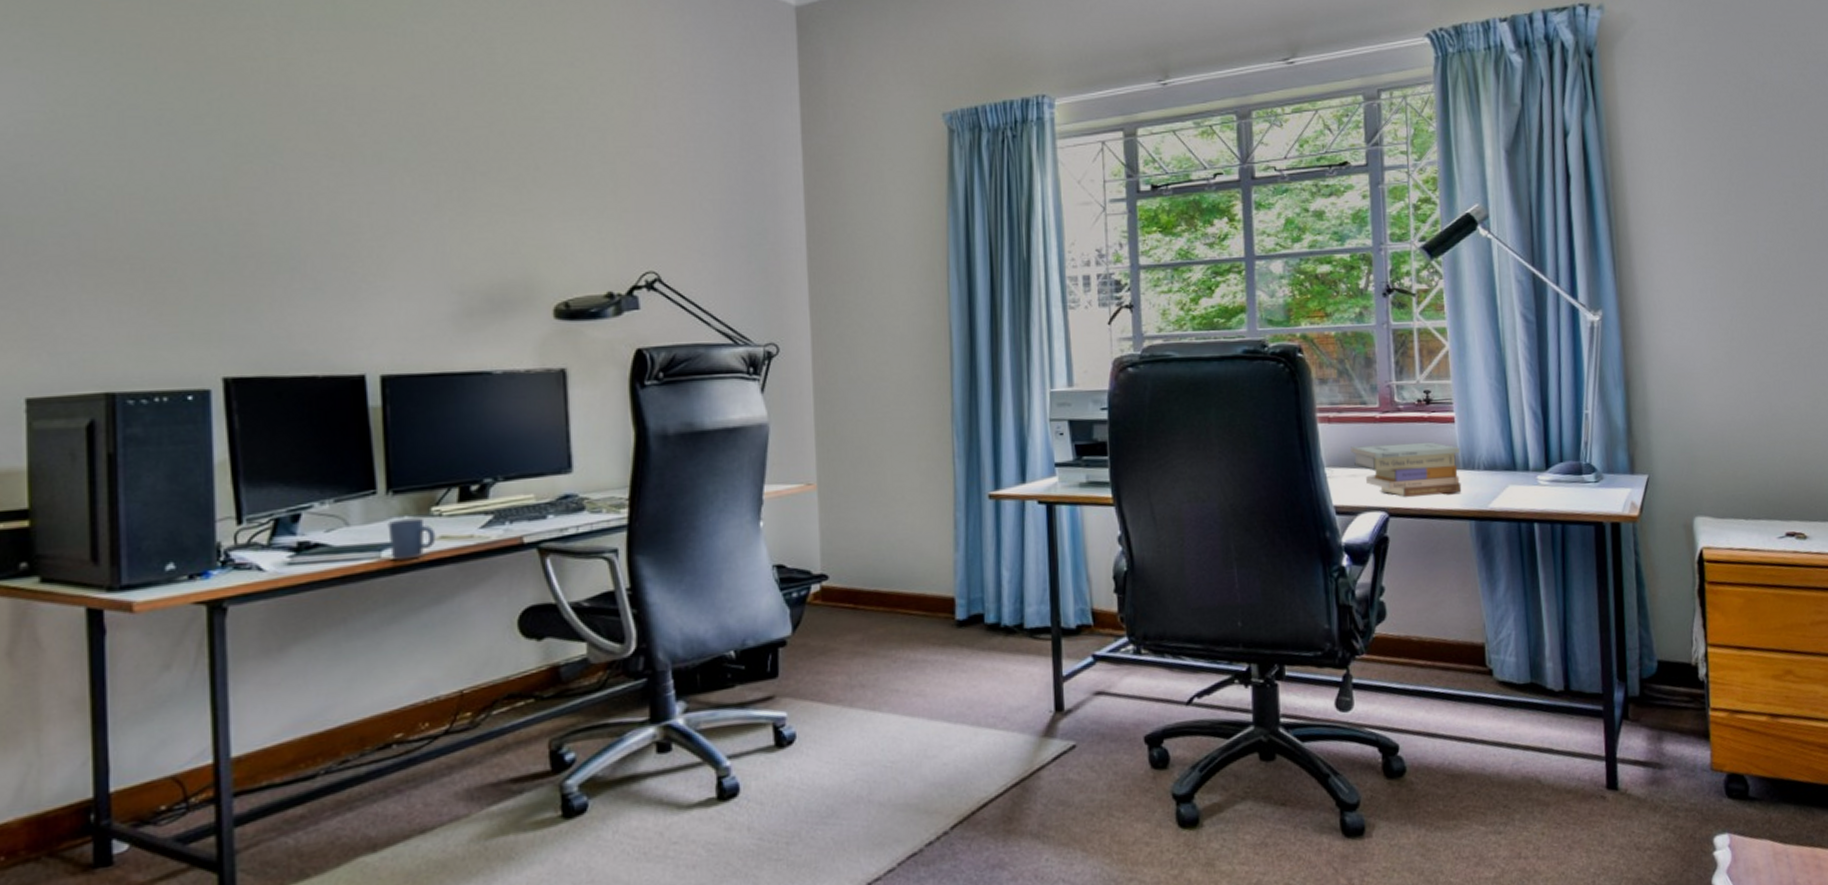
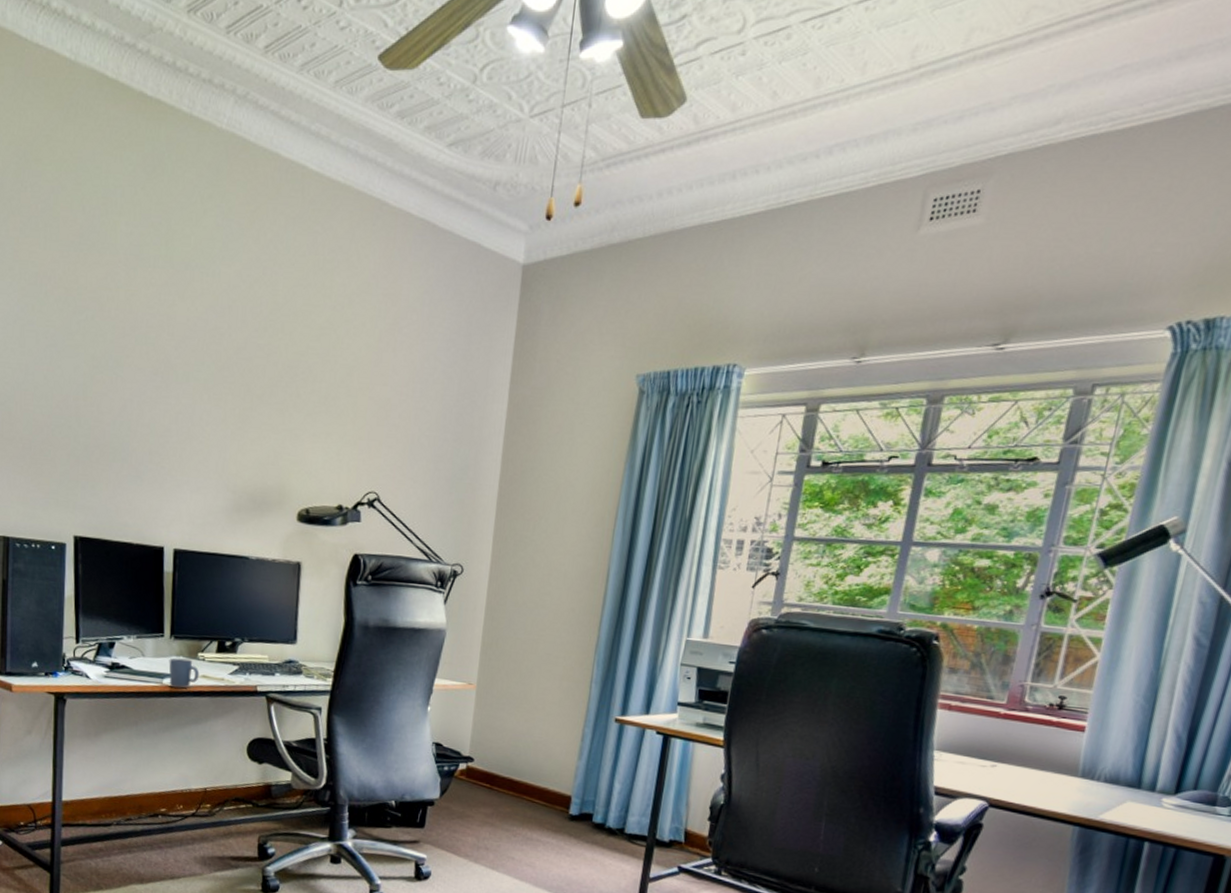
books: present [1351,441,1462,498] -> none [965,736,1084,799]

